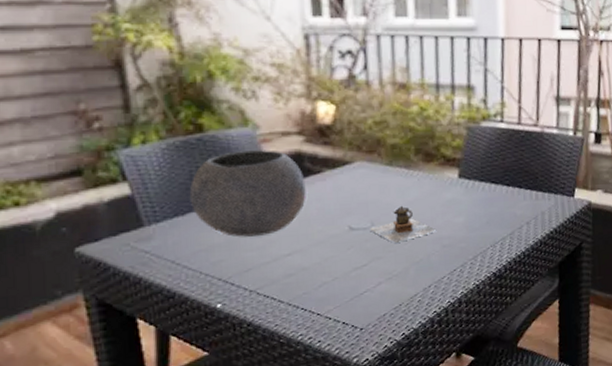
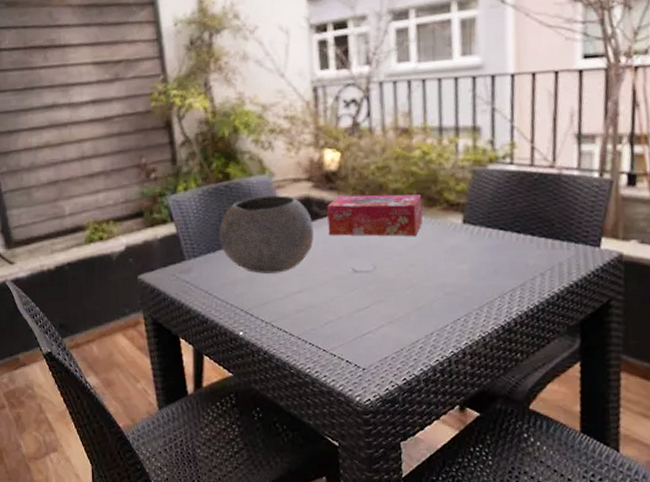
tissue box: none [321,149,420,193] -> present [327,194,422,237]
teapot: present [370,205,437,243] -> none [372,250,440,287]

